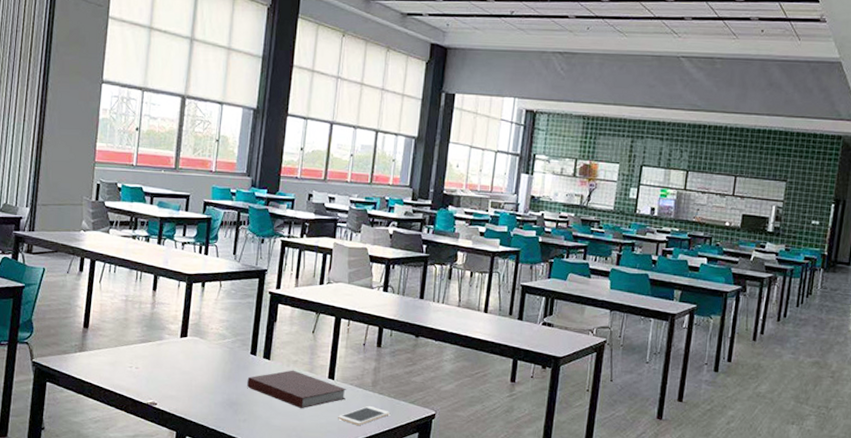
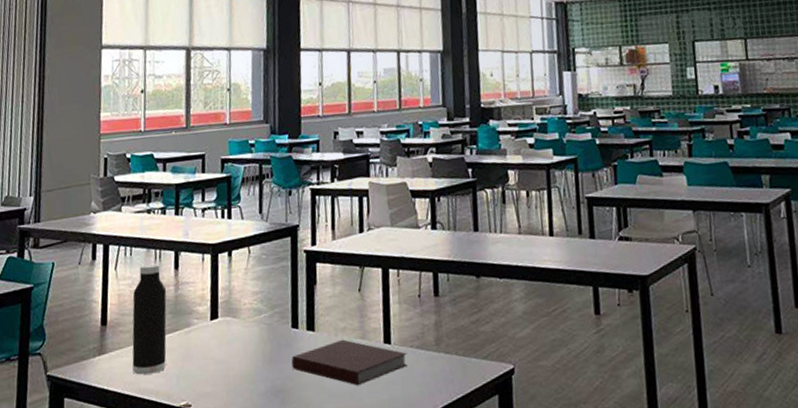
water bottle: none [108,282,144,374] -> present [132,263,167,375]
cell phone: present [338,405,391,425] -> none [401,369,462,396]

